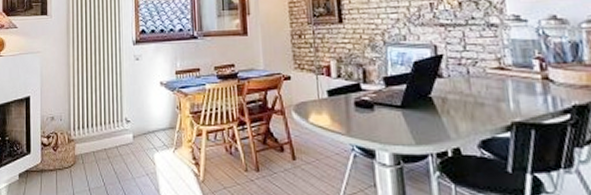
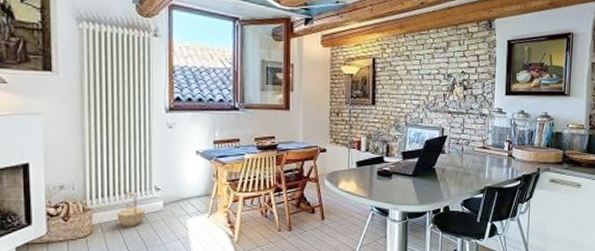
basket: none [94,123,118,160] -> present [117,191,146,228]

